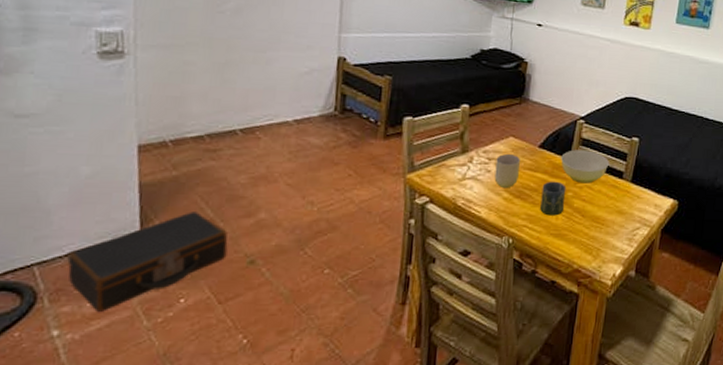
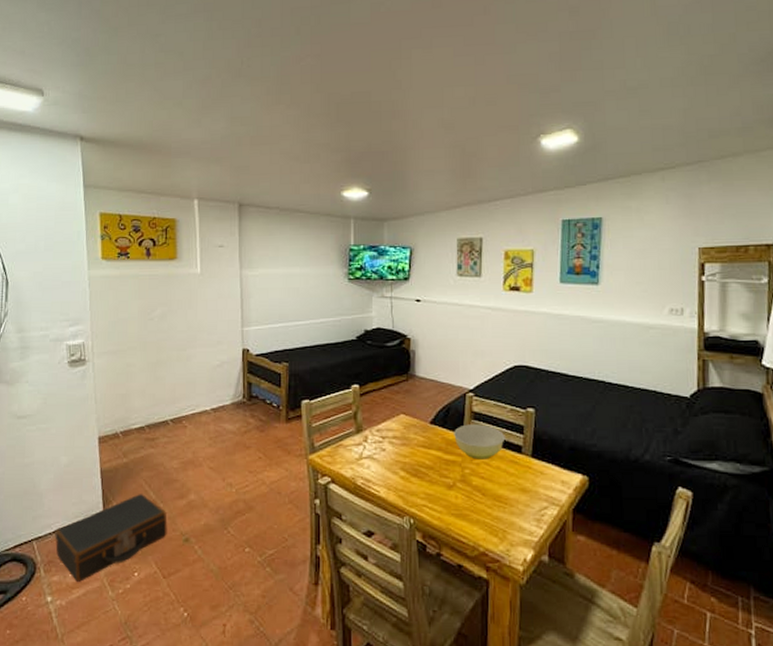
mug: present [494,153,520,189] -> none [390,431,413,467]
cup: present [540,181,567,216] -> none [438,458,463,495]

